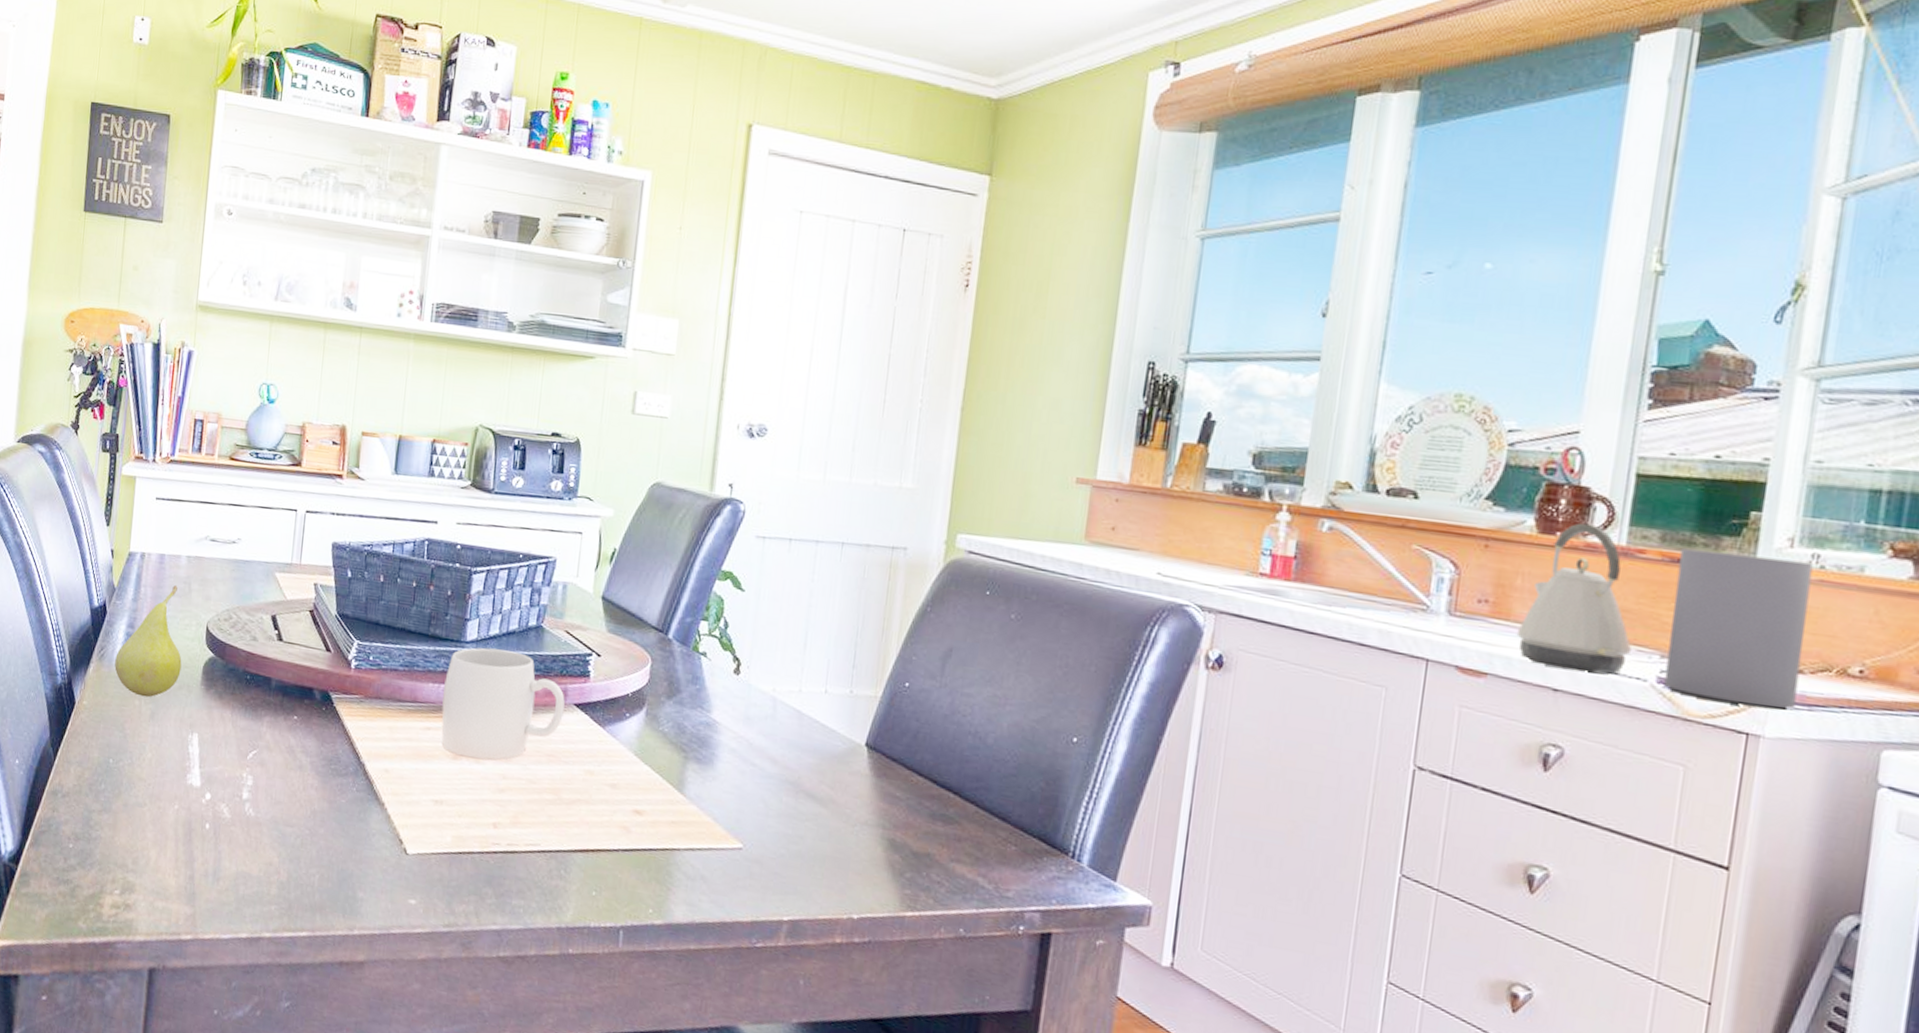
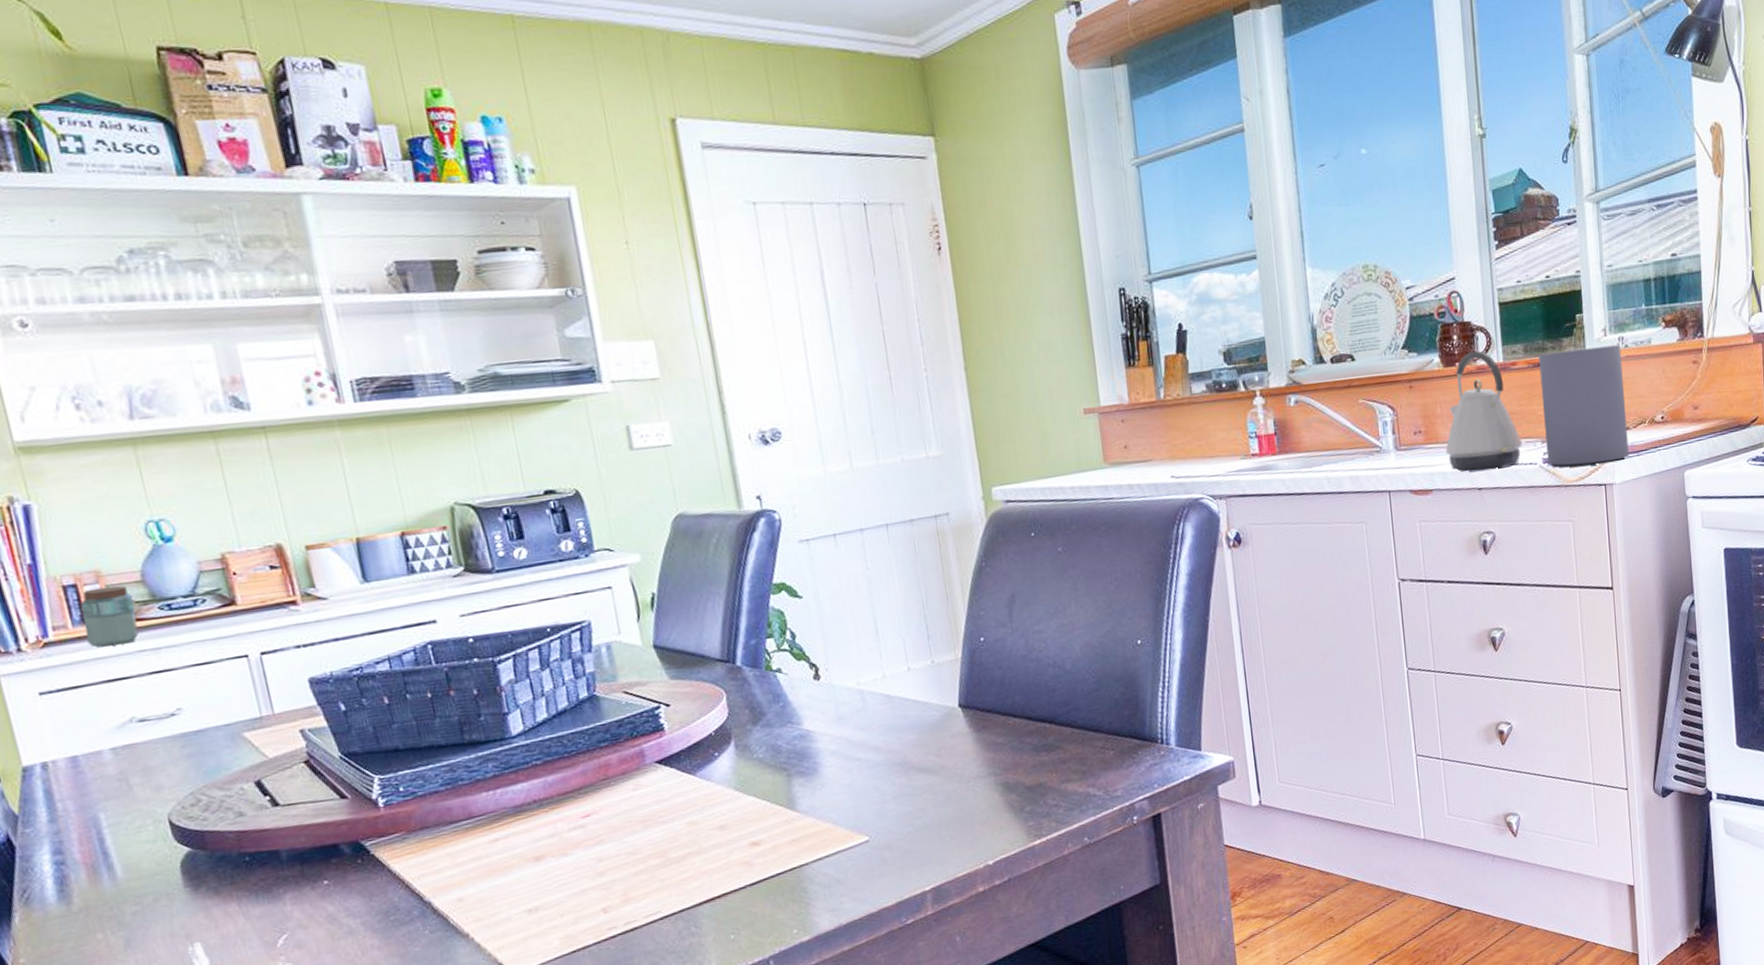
fruit: present [114,585,182,698] -> none [47,787,151,928]
peanut butter: none [197,426,236,476] -> present [80,585,139,647]
mug: present [441,647,565,761] -> none [498,729,648,857]

